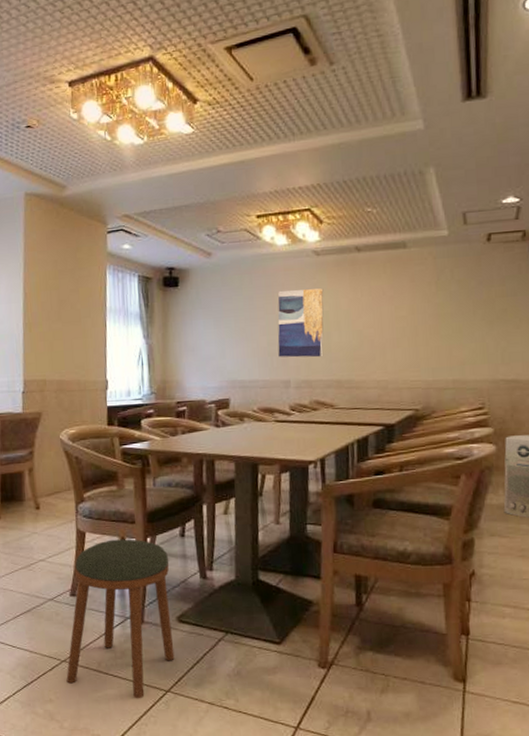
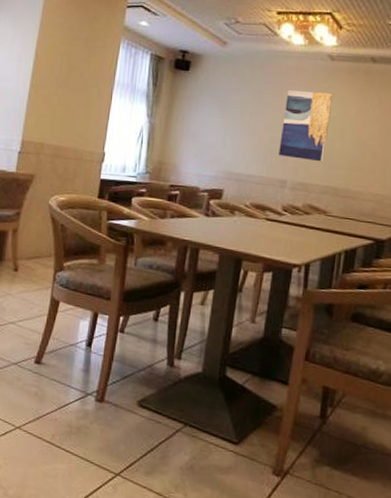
stool: present [66,539,175,699] -> none [17,312,139,479]

